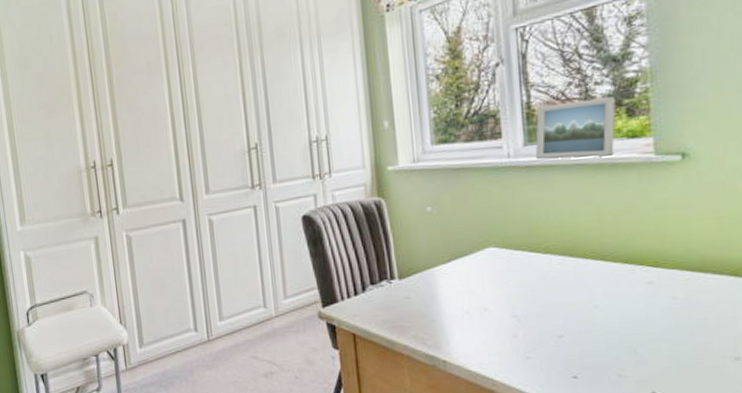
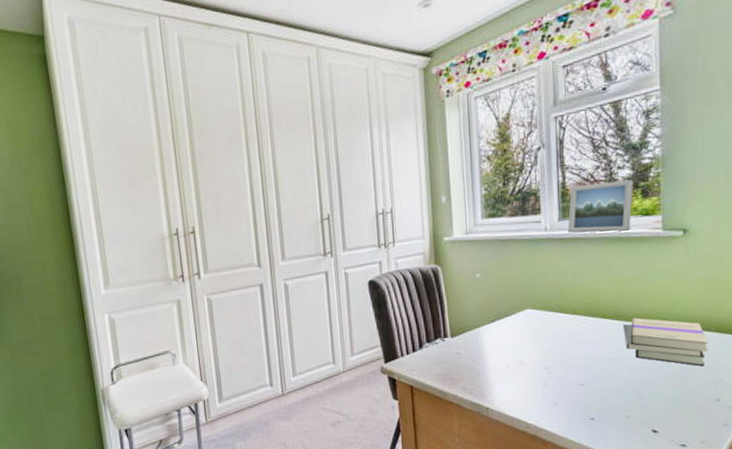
books: none [609,257,722,317] -> present [623,317,709,367]

